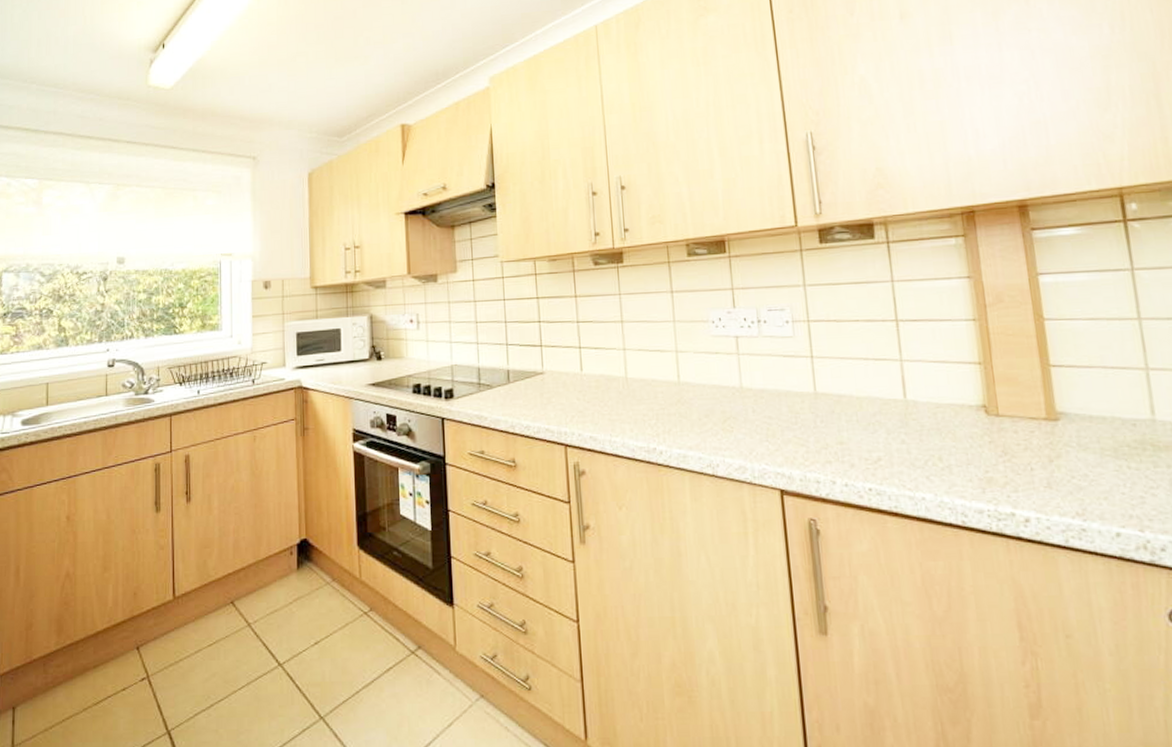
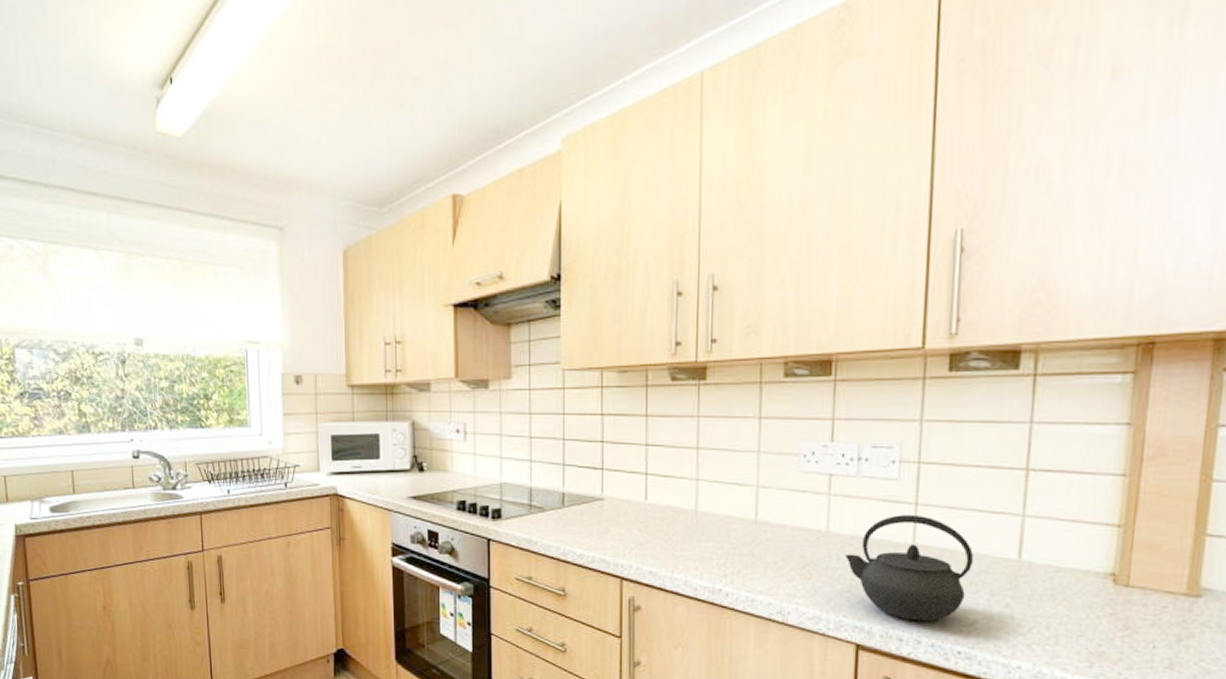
kettle: none [758,367,868,463] -> present [844,515,974,622]

